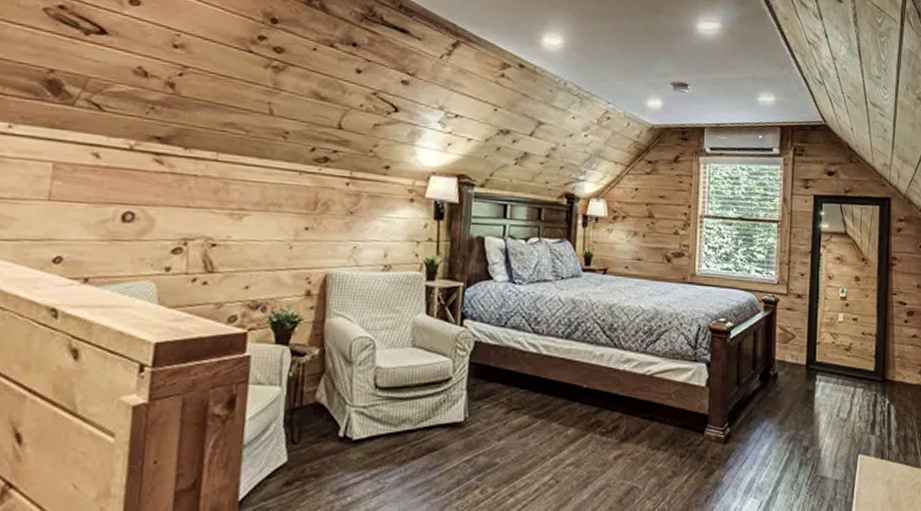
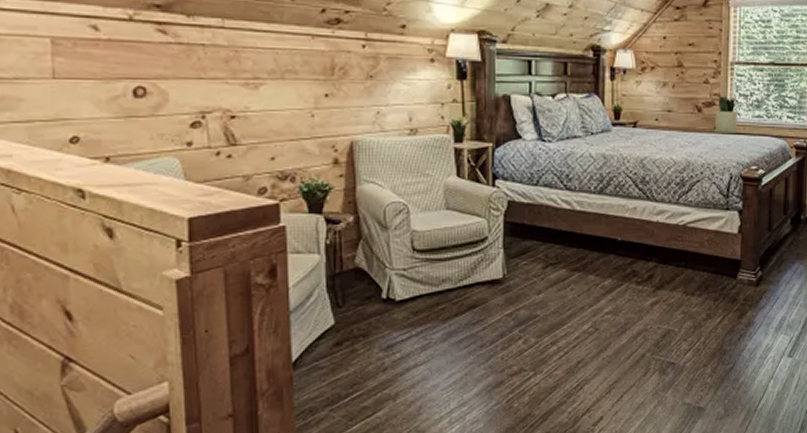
planter: none [682,246,708,286] -> present [713,94,739,135]

